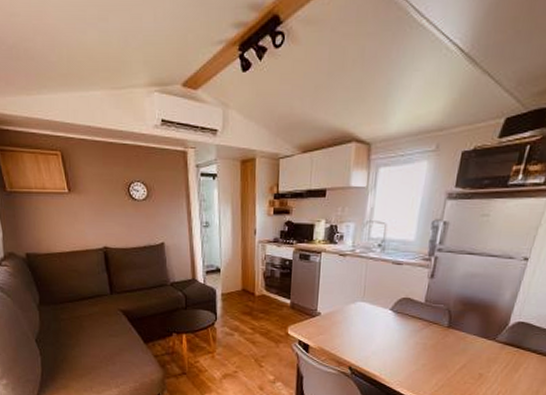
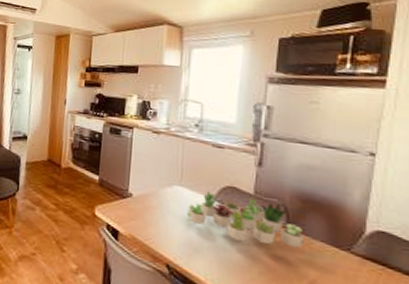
succulent plant: none [367,304,461,342] -> present [187,191,304,248]

